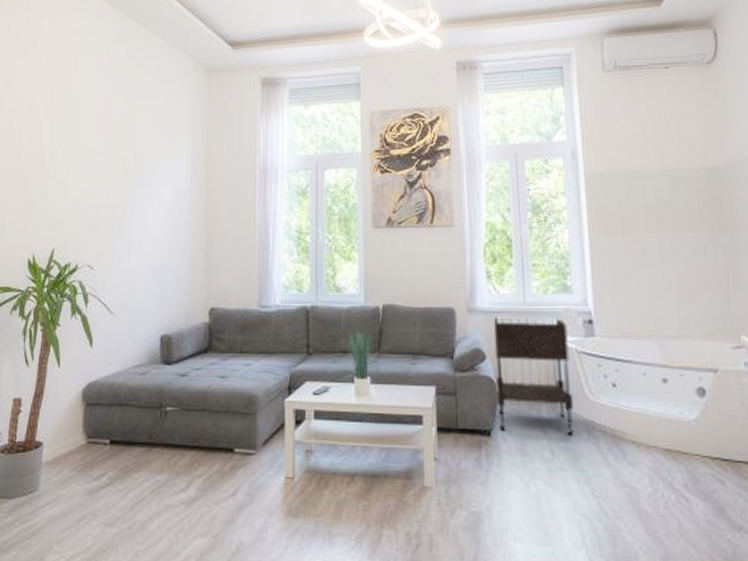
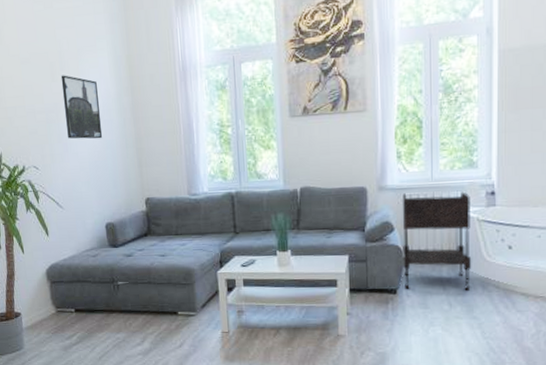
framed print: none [131,170,171,240] -> present [61,75,103,139]

